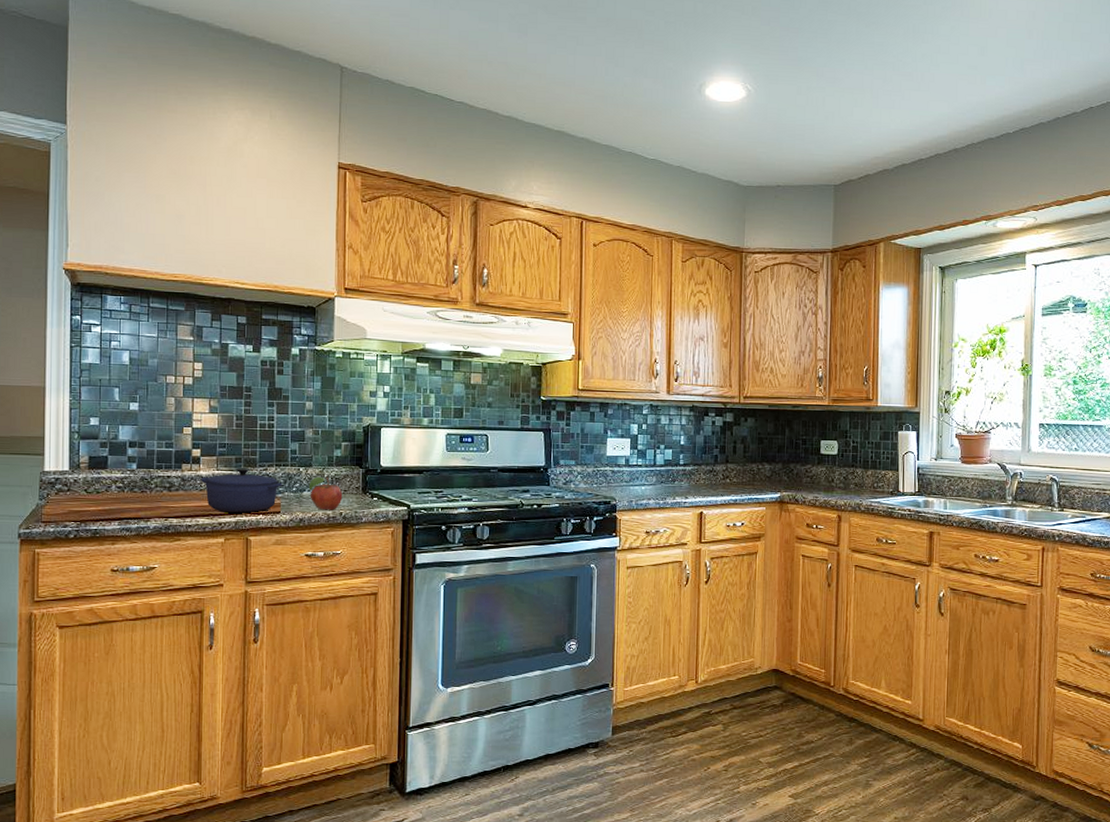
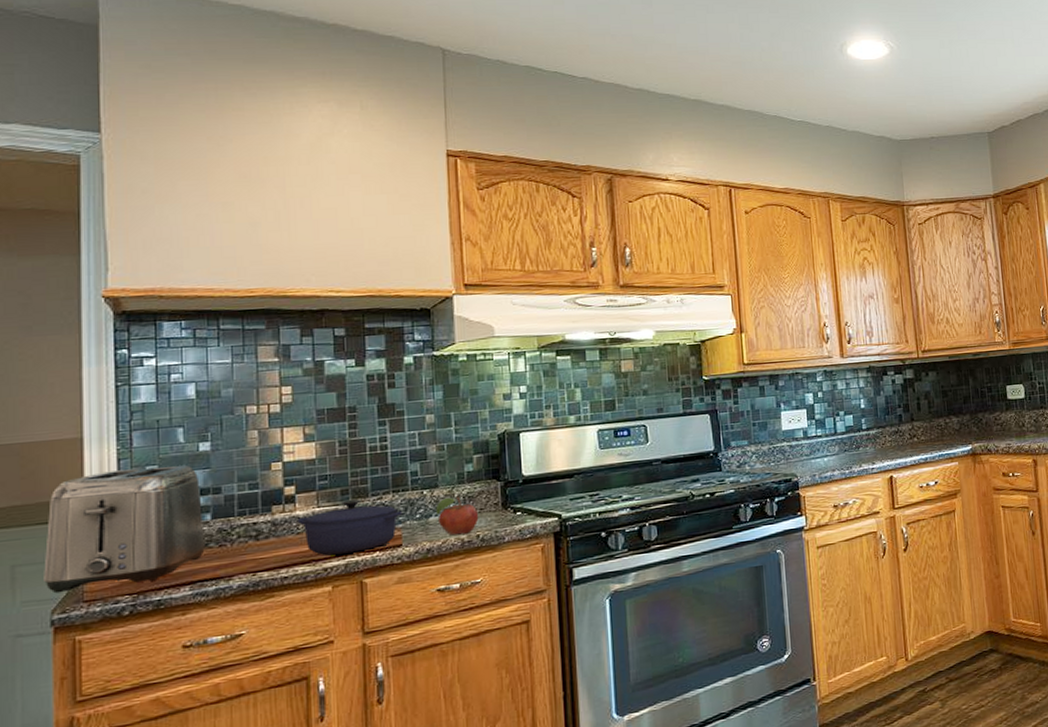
toaster: none [14,417,131,513] -> present [44,465,205,594]

